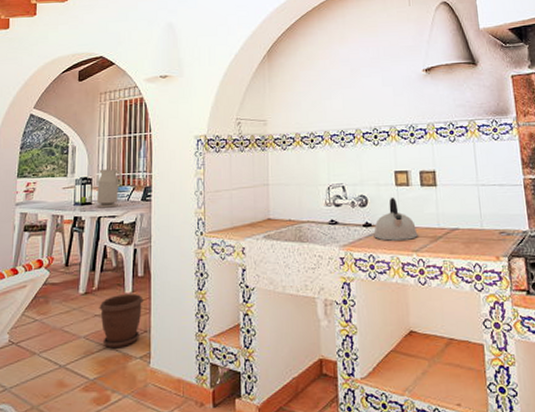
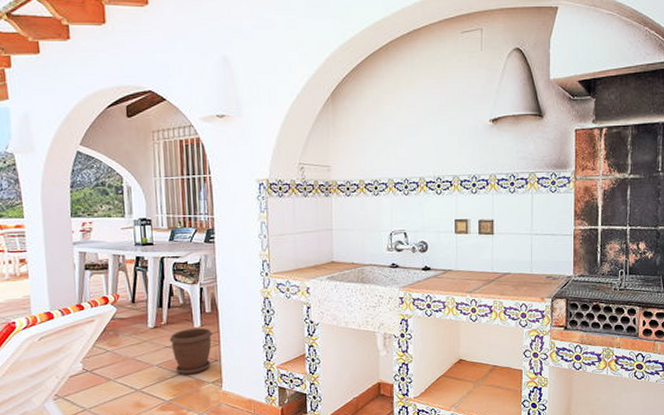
water jug: present [96,169,122,208] -> none [157,210,184,249]
kettle: present [374,197,418,241] -> none [432,243,473,283]

